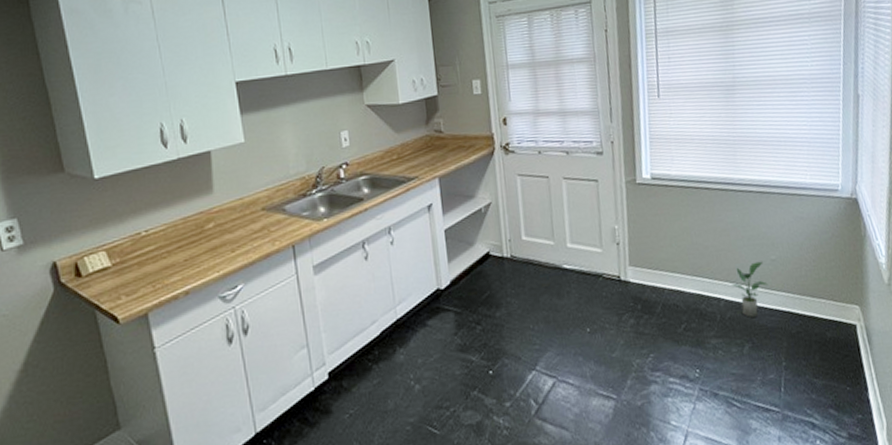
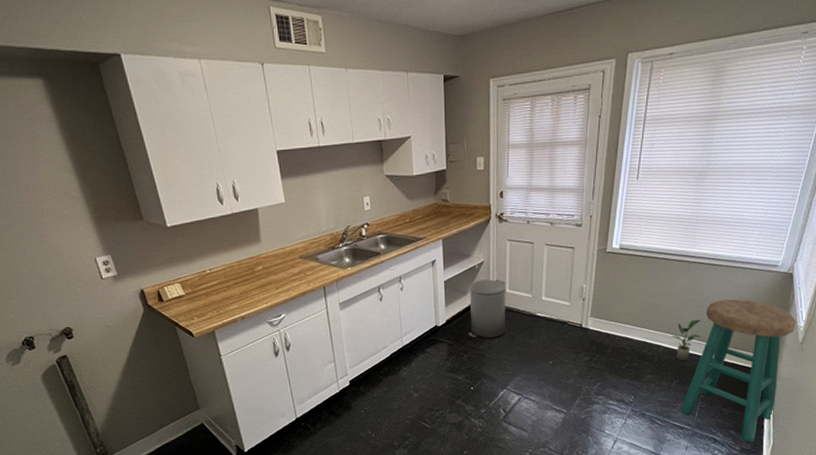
pedal bin: none [477,224,527,303] -> present [468,279,506,339]
stool: none [761,233,877,426] -> present [681,299,797,443]

